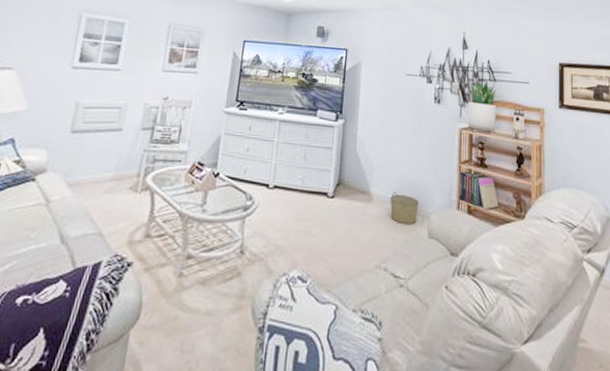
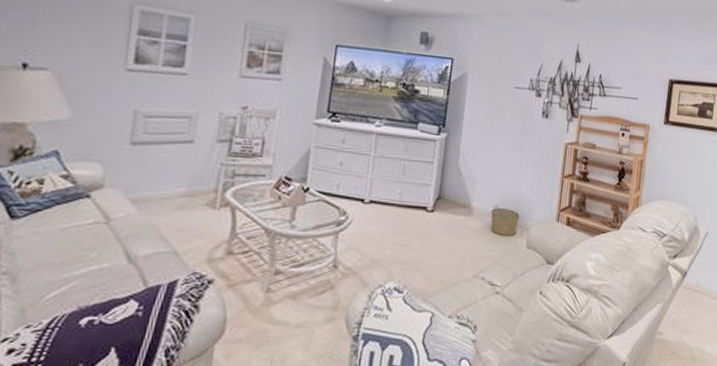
books: present [457,169,499,209] -> none [558,183,597,221]
planter: present [467,80,497,132] -> none [574,95,606,147]

